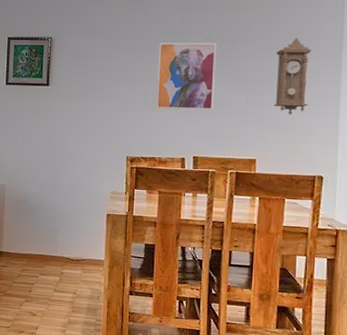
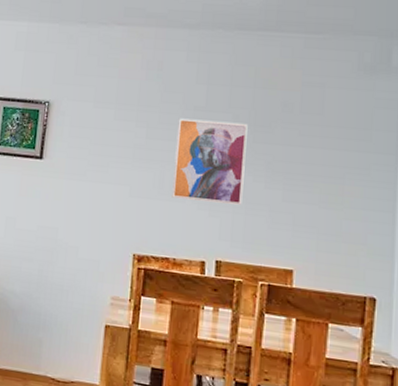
pendulum clock: present [273,38,312,116] -> none [315,126,363,219]

